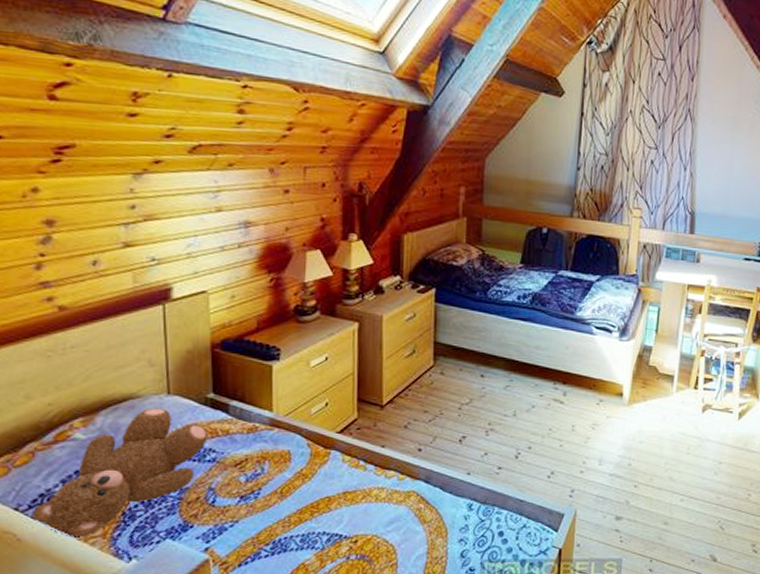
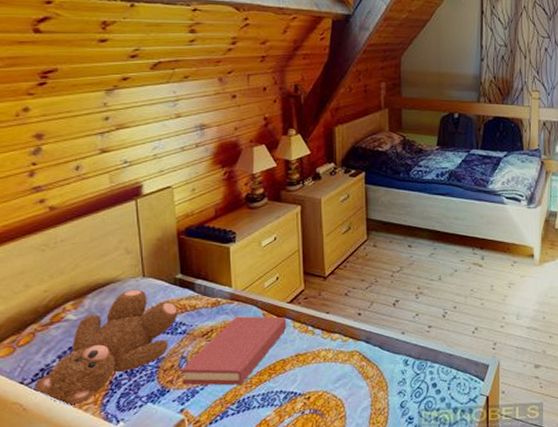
hardback book: none [208,445,335,523] -> present [181,316,287,386]

